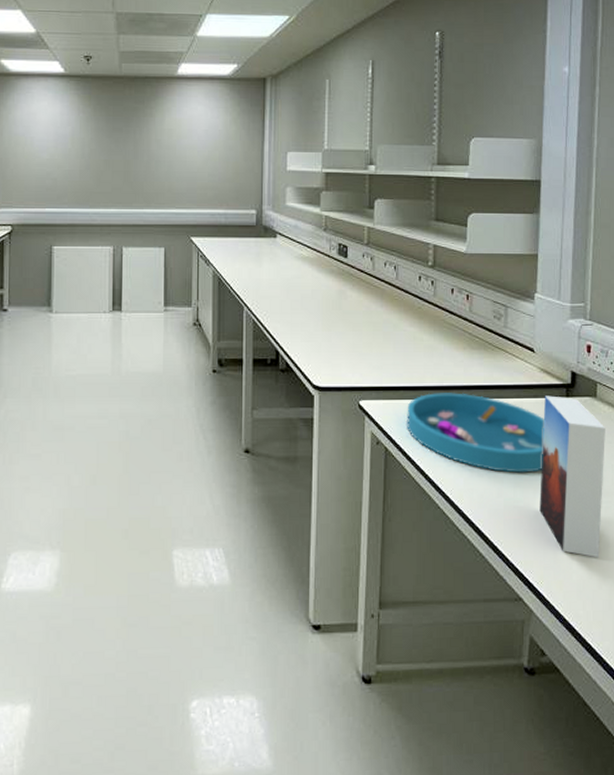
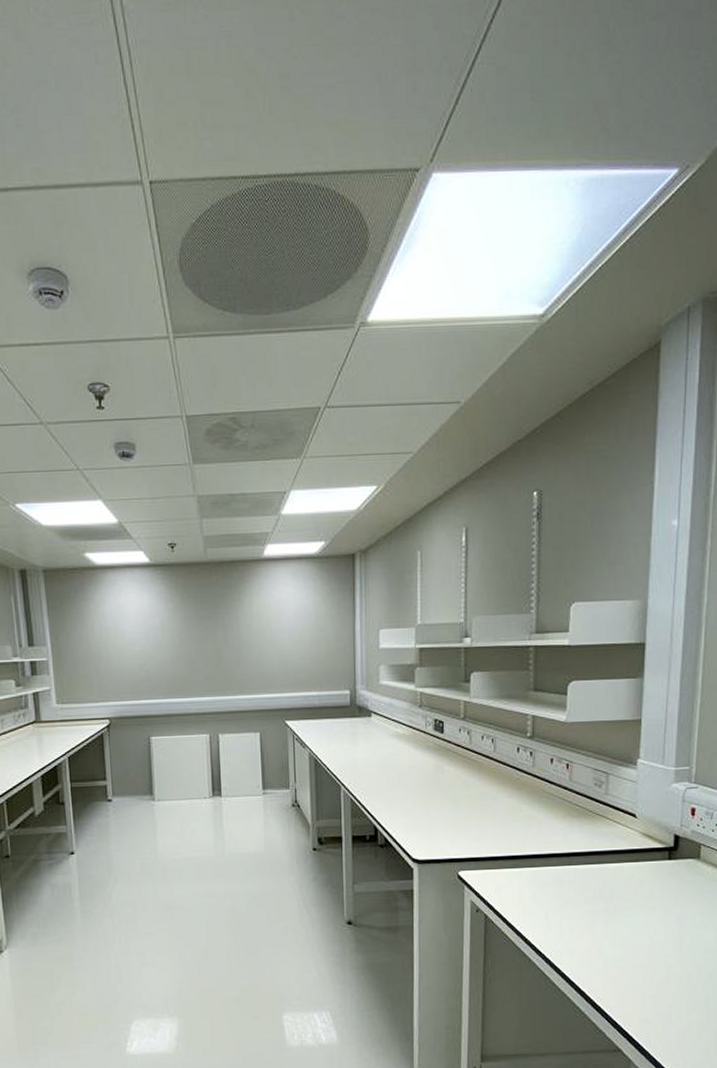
storage tray: present [407,393,544,473] -> none [506,860,646,934]
book: present [539,395,605,558] -> none [639,859,708,1011]

